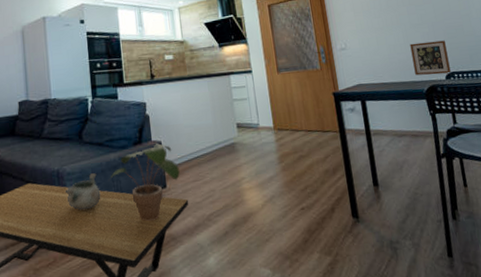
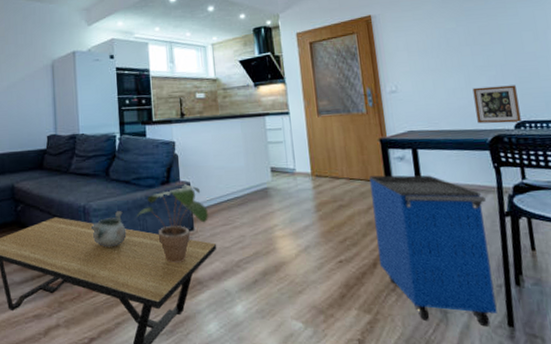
cabinet: none [325,124,439,260] -> present [369,175,497,327]

